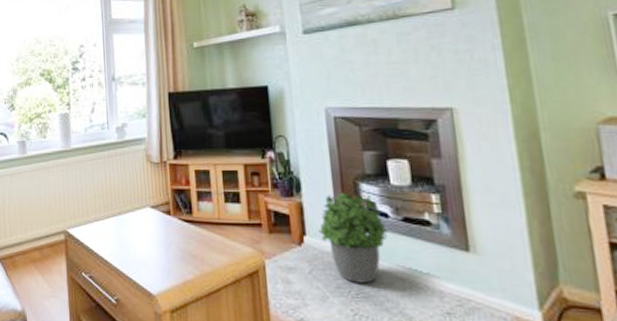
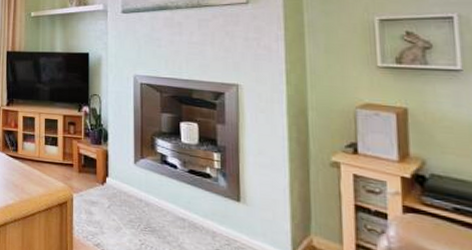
potted plant: present [318,192,389,283] -> none [119,145,177,220]

